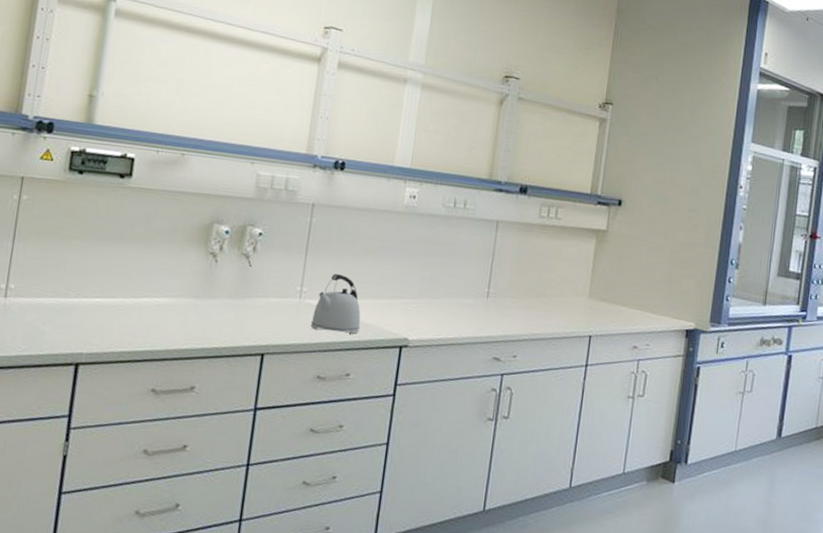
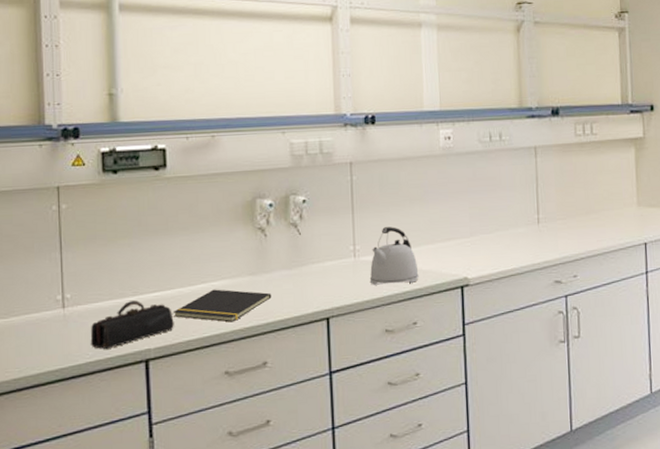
pencil case: none [24,302,111,346] -> present [90,300,174,349]
notepad: none [112,305,212,341] -> present [174,289,272,322]

